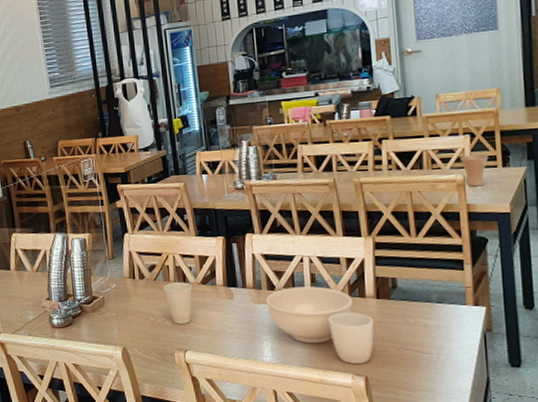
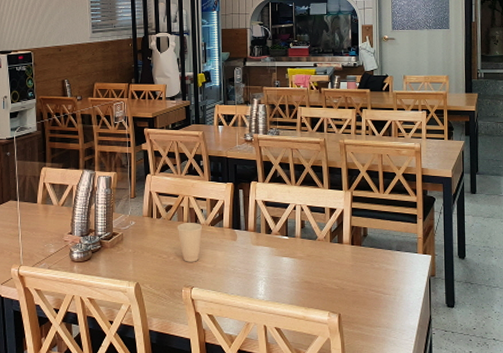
soup bowl: present [265,286,354,344] -> none [263,232,333,284]
cup: present [329,312,375,364] -> none [313,256,348,302]
cup: present [460,154,489,187] -> none [419,127,439,154]

